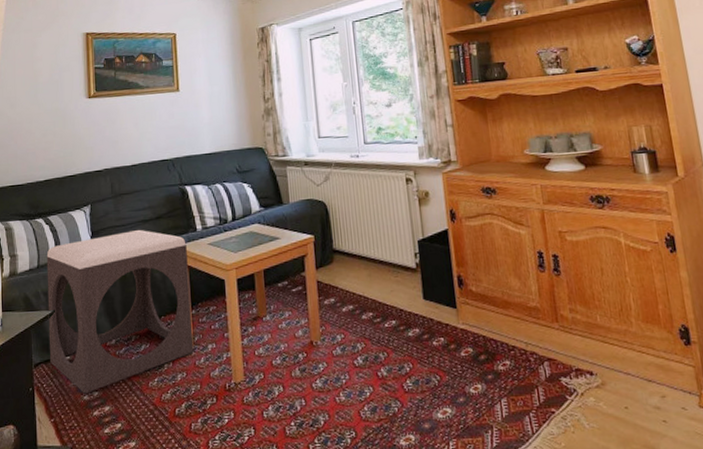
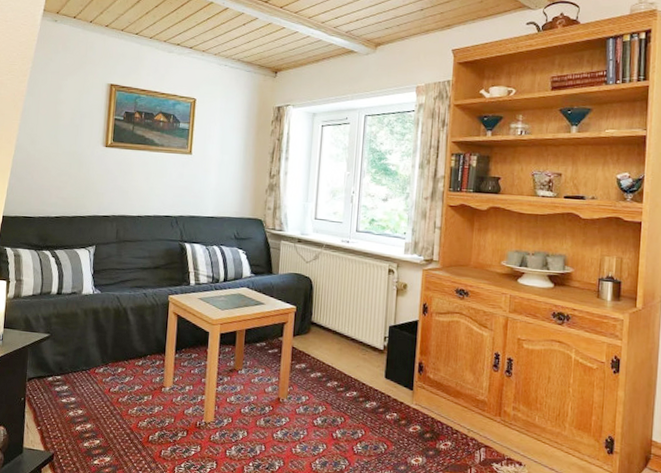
footstool: present [46,229,194,394] -> none [43,275,179,411]

